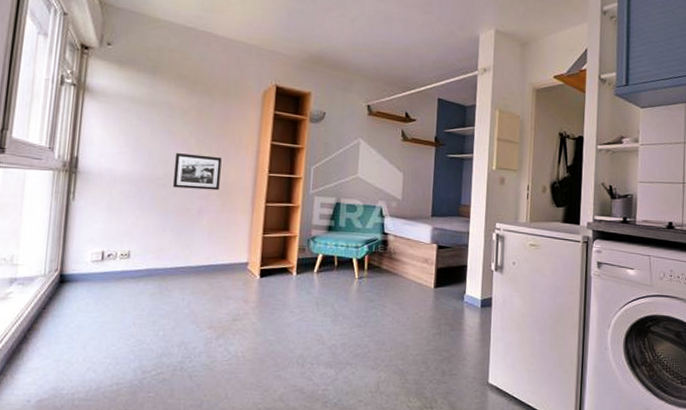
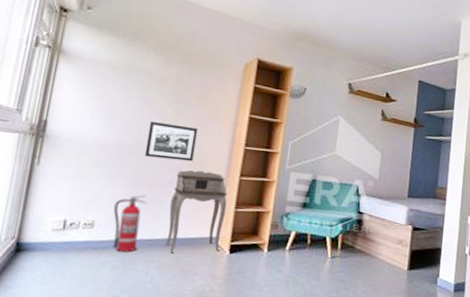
fire extinguisher: none [147,224,179,280] -> present [113,194,147,252]
desk: none [199,198,255,280] -> present [165,170,227,254]

